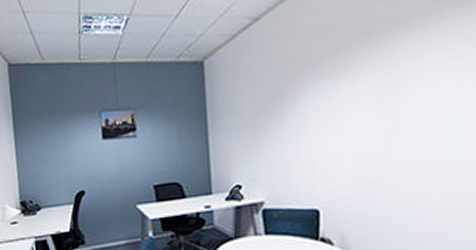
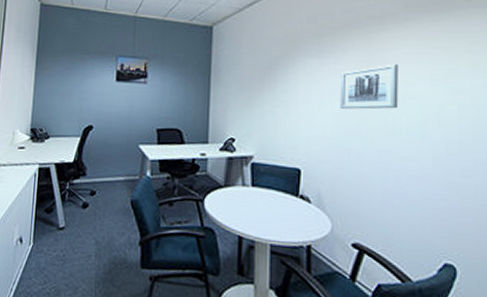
wall art: none [359,73,432,136] -> present [339,63,399,109]

